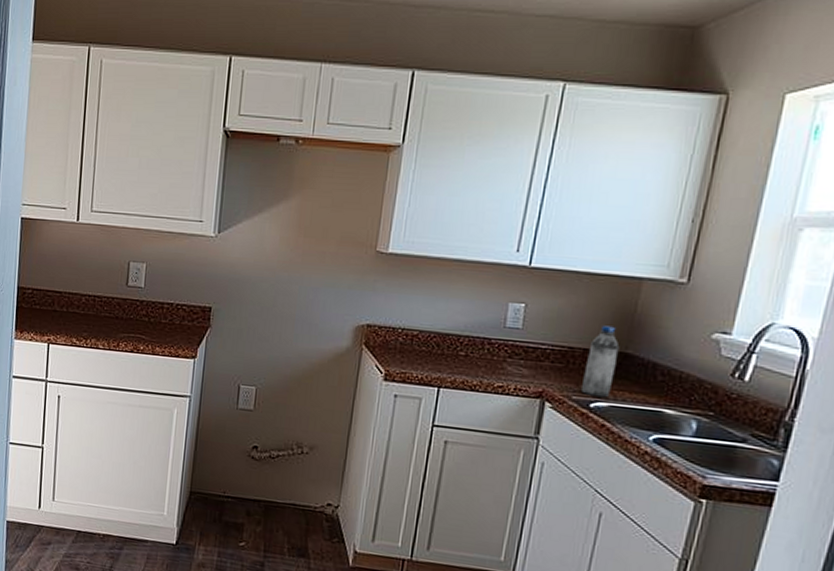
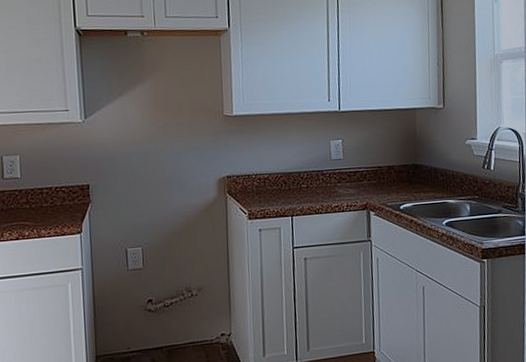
water bottle: present [581,325,620,398] -> none [391,146,412,201]

